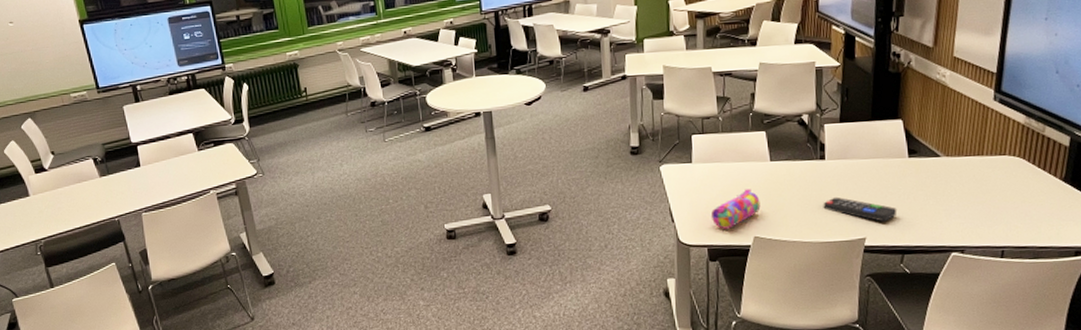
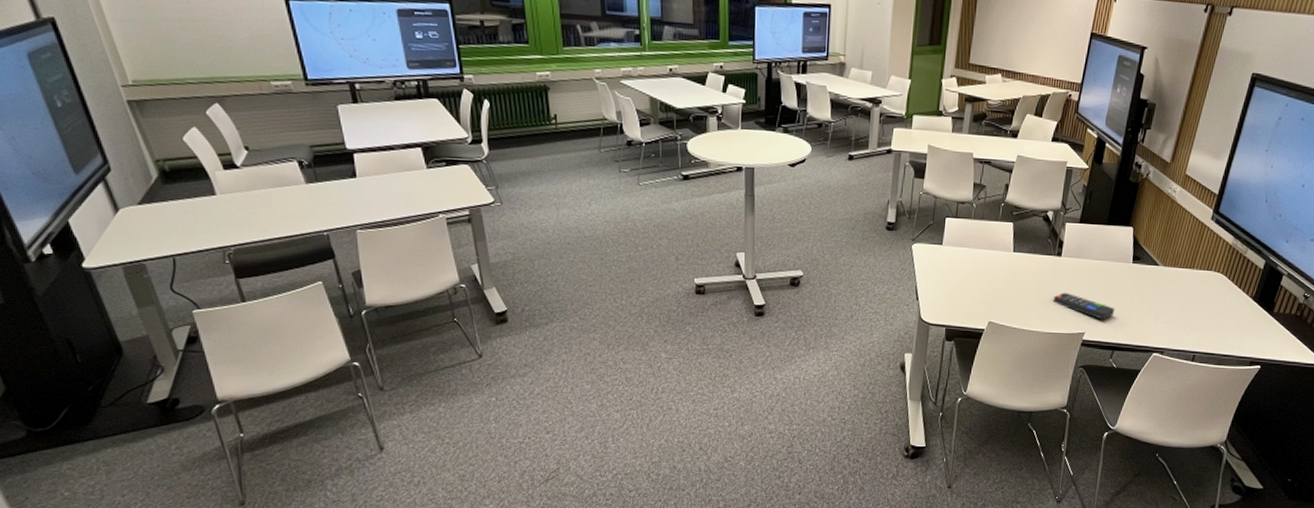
pencil case: present [710,189,761,229] -> none [952,276,999,312]

